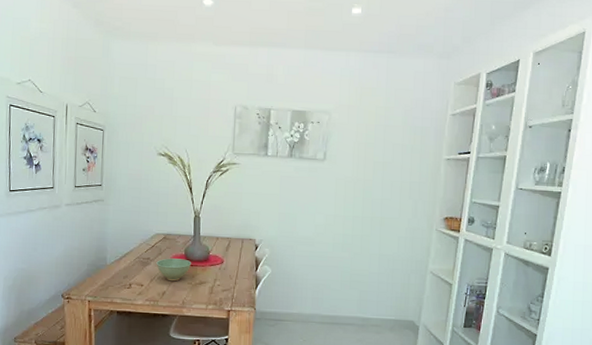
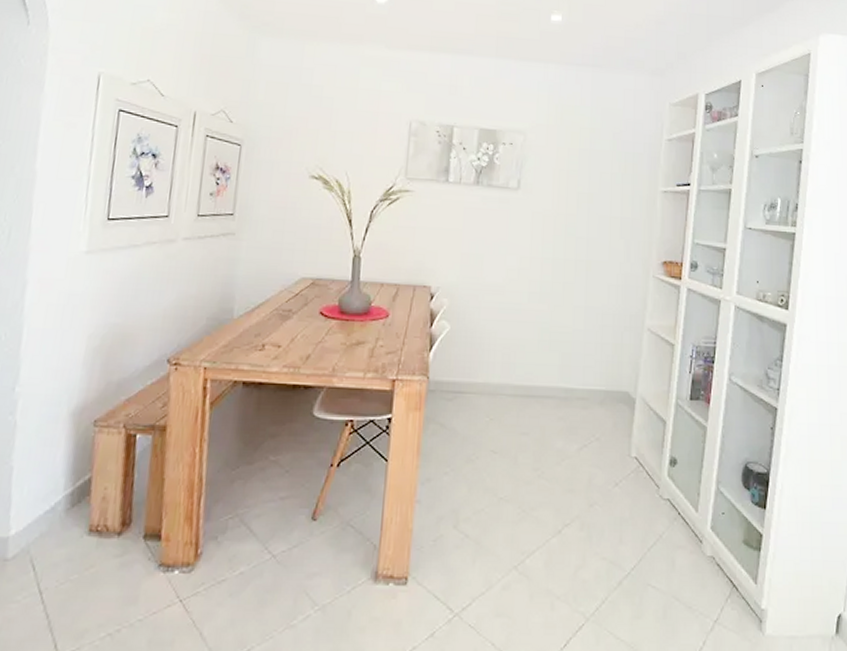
bowl: present [156,258,192,282] -> none [300,310,348,341]

